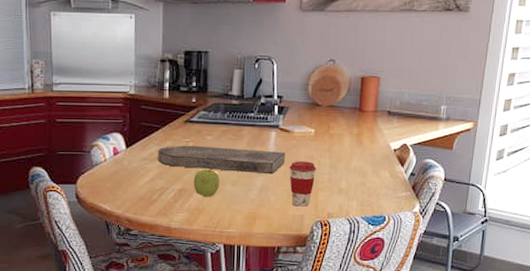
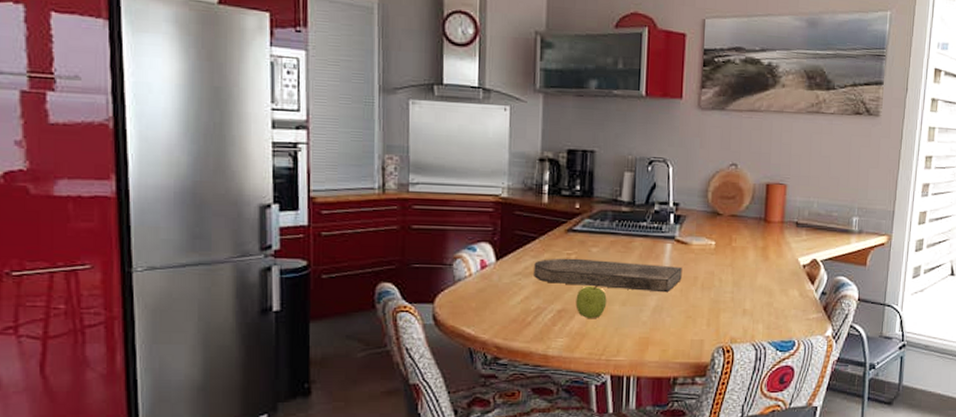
coffee cup: present [289,161,317,207] -> none [687,277,718,330]

